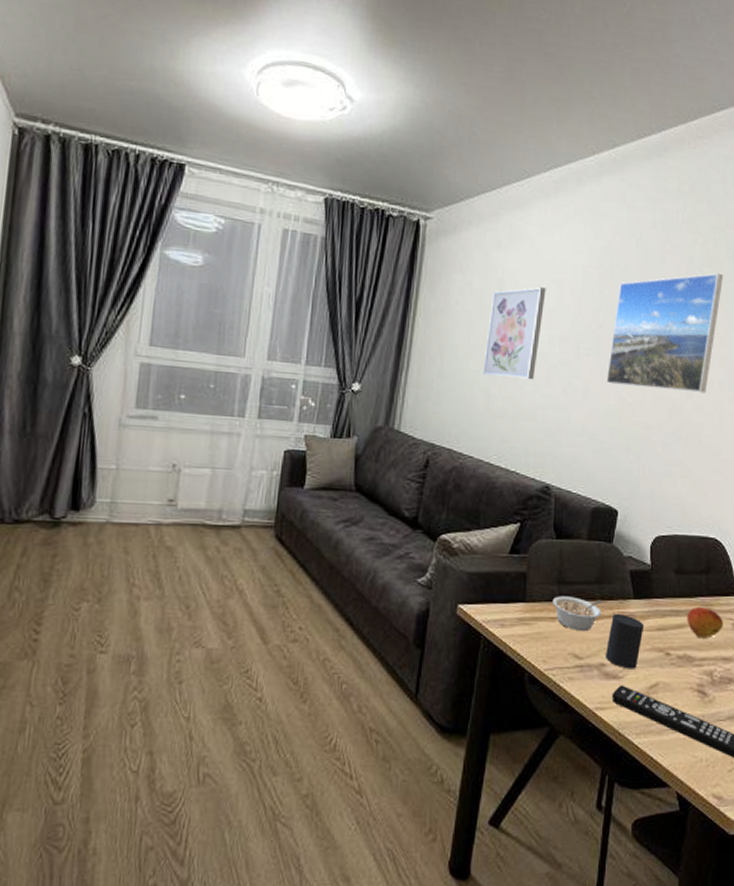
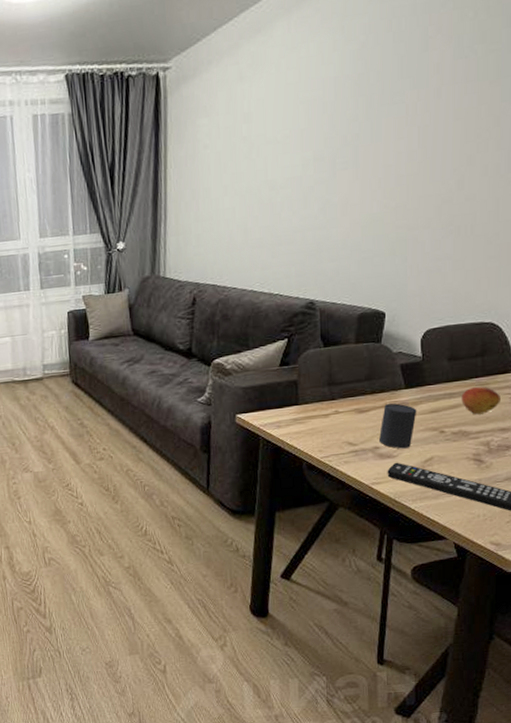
wall art: present [483,287,546,380] -> none [238,110,296,211]
legume: present [552,596,602,632] -> none [324,394,373,423]
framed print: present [606,273,723,394] -> none [366,46,498,194]

